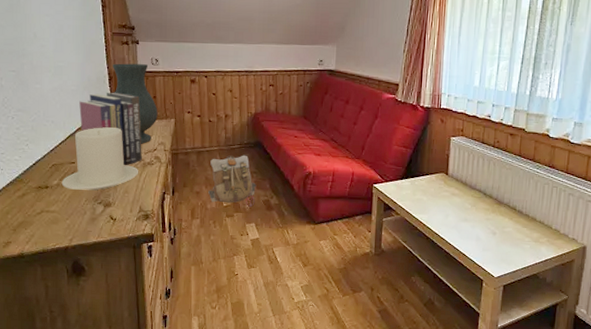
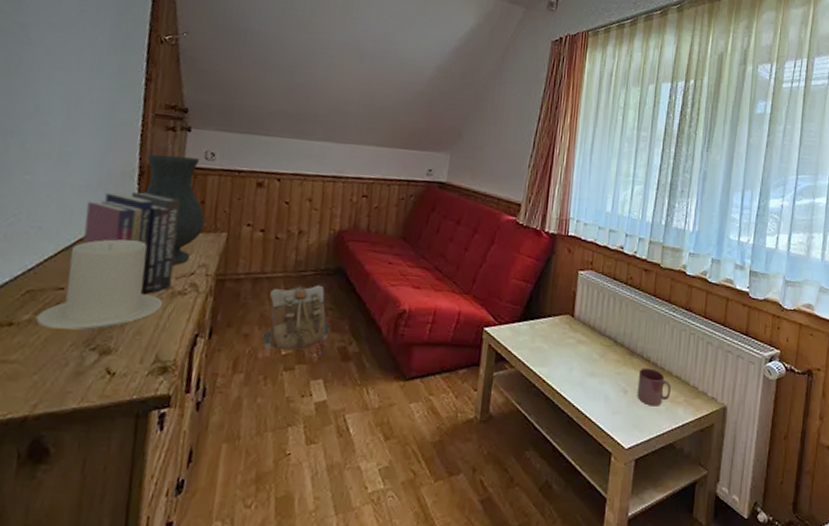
mug: none [504,214,535,245] -> present [637,368,671,407]

